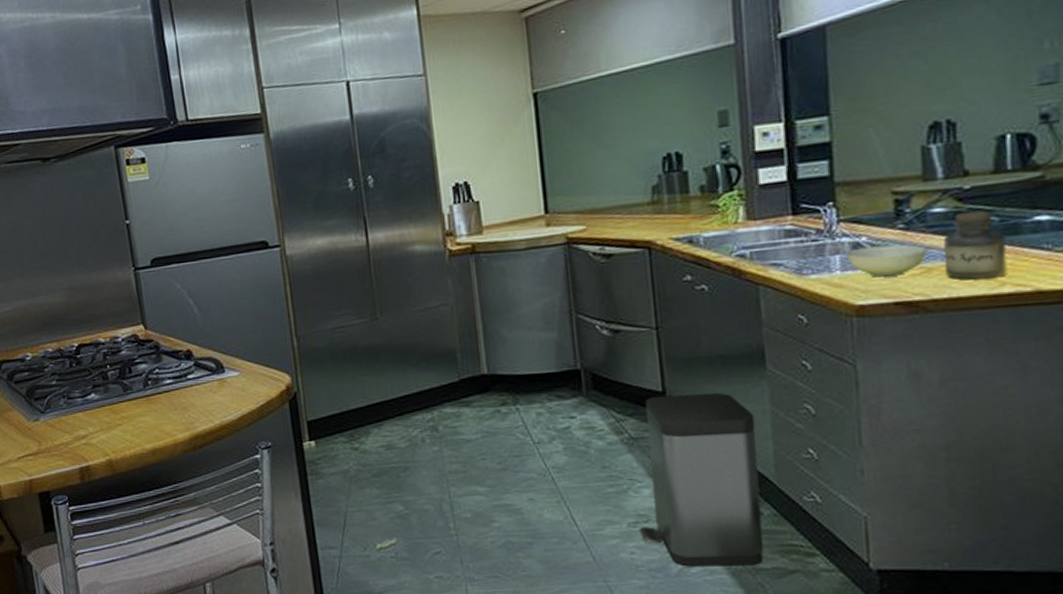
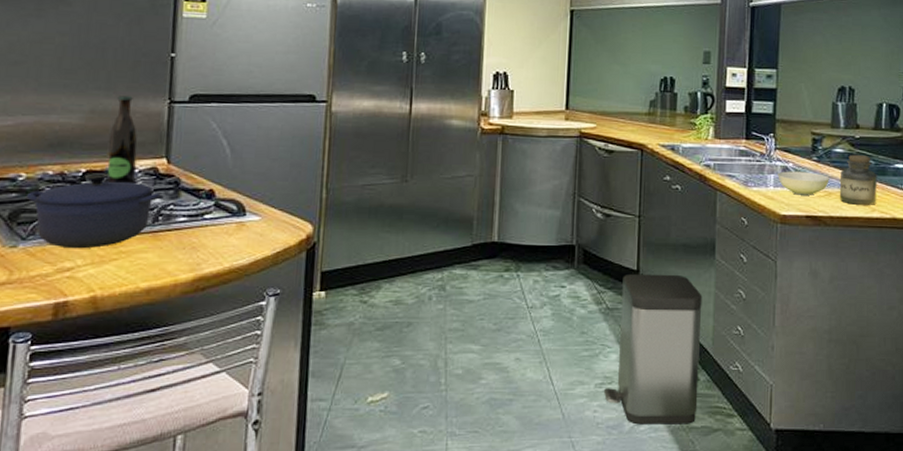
cooking pot: none [36,345,146,418] -> present [27,173,161,249]
bottle: none [89,269,121,353] -> present [107,96,138,183]

